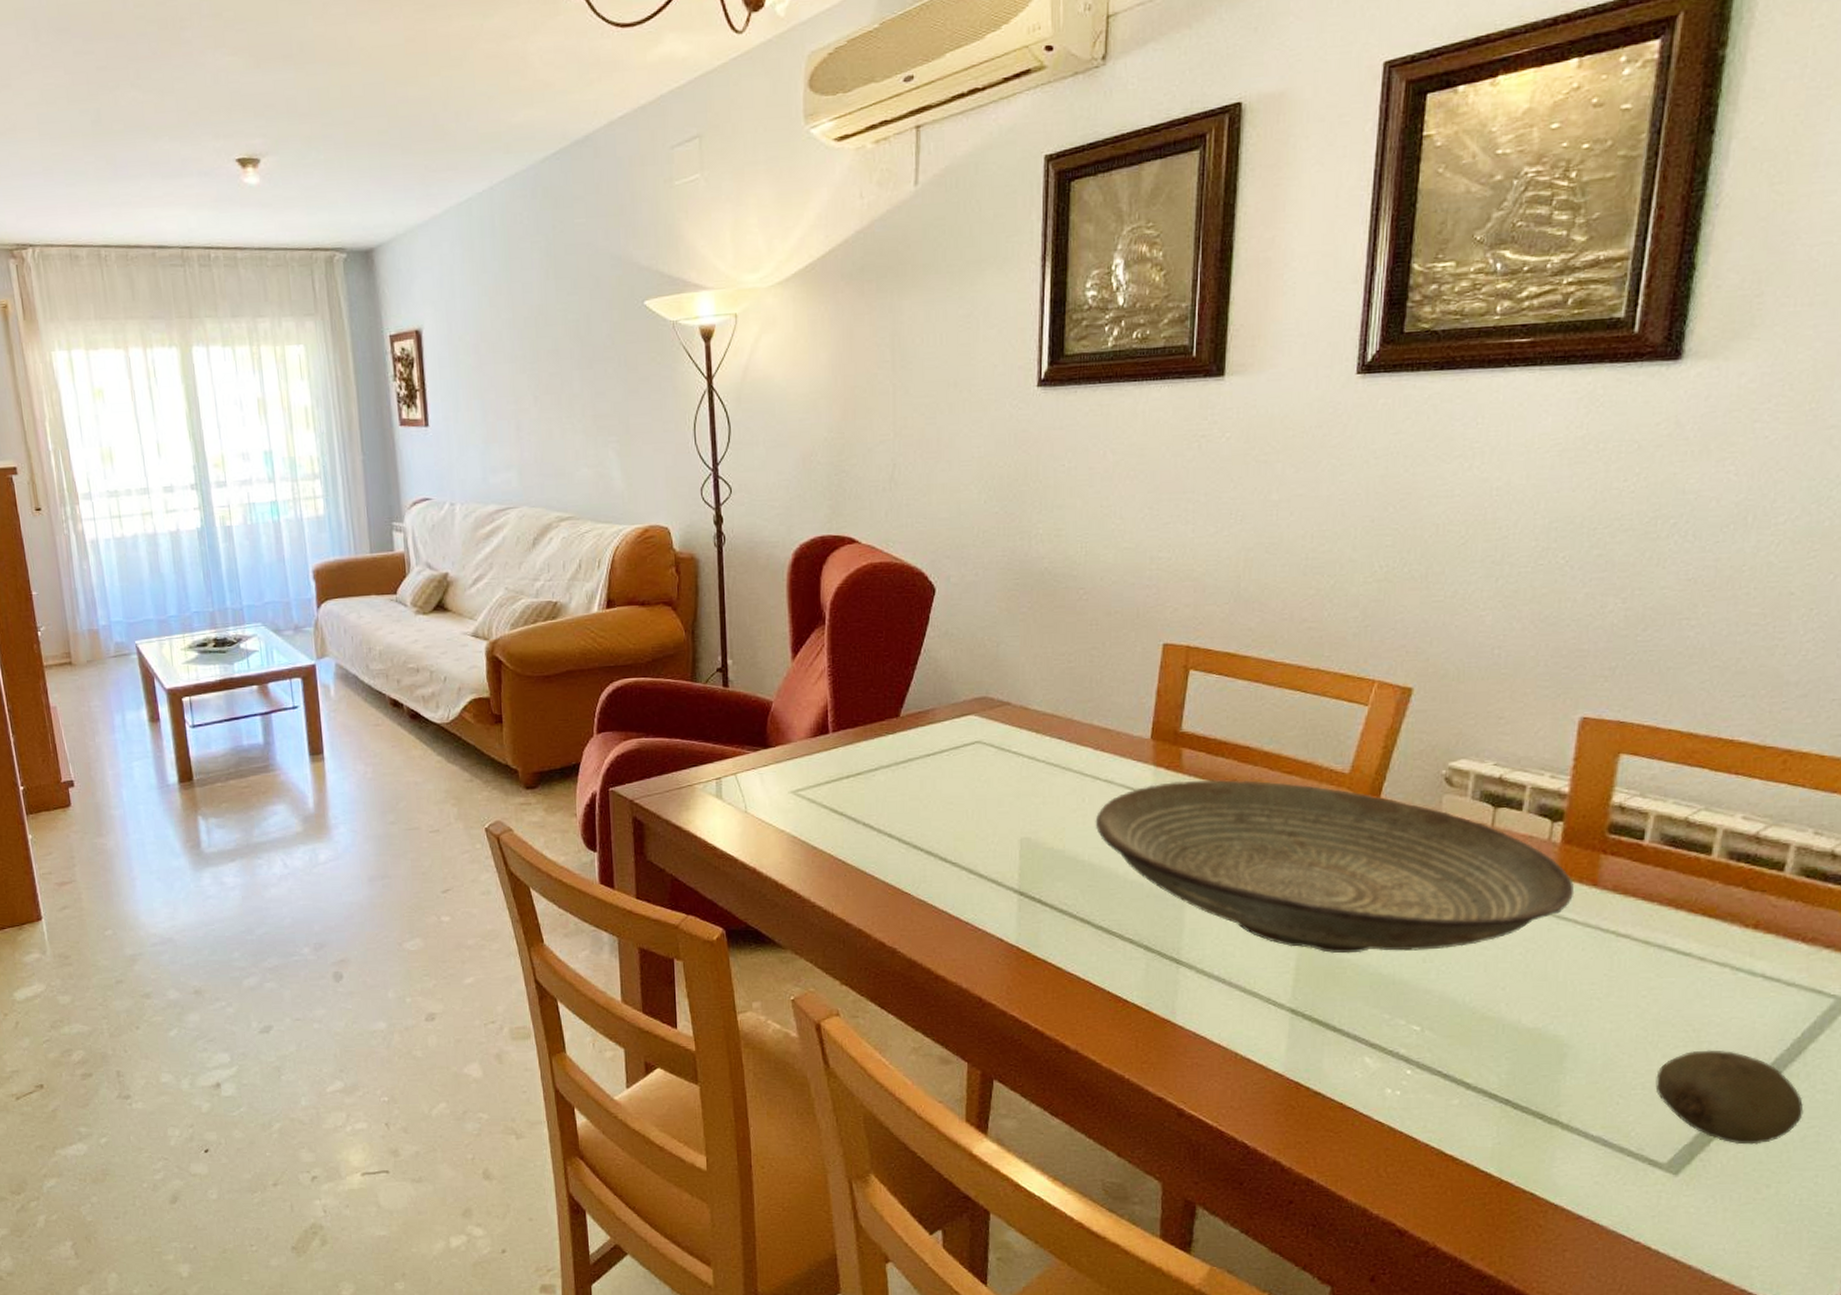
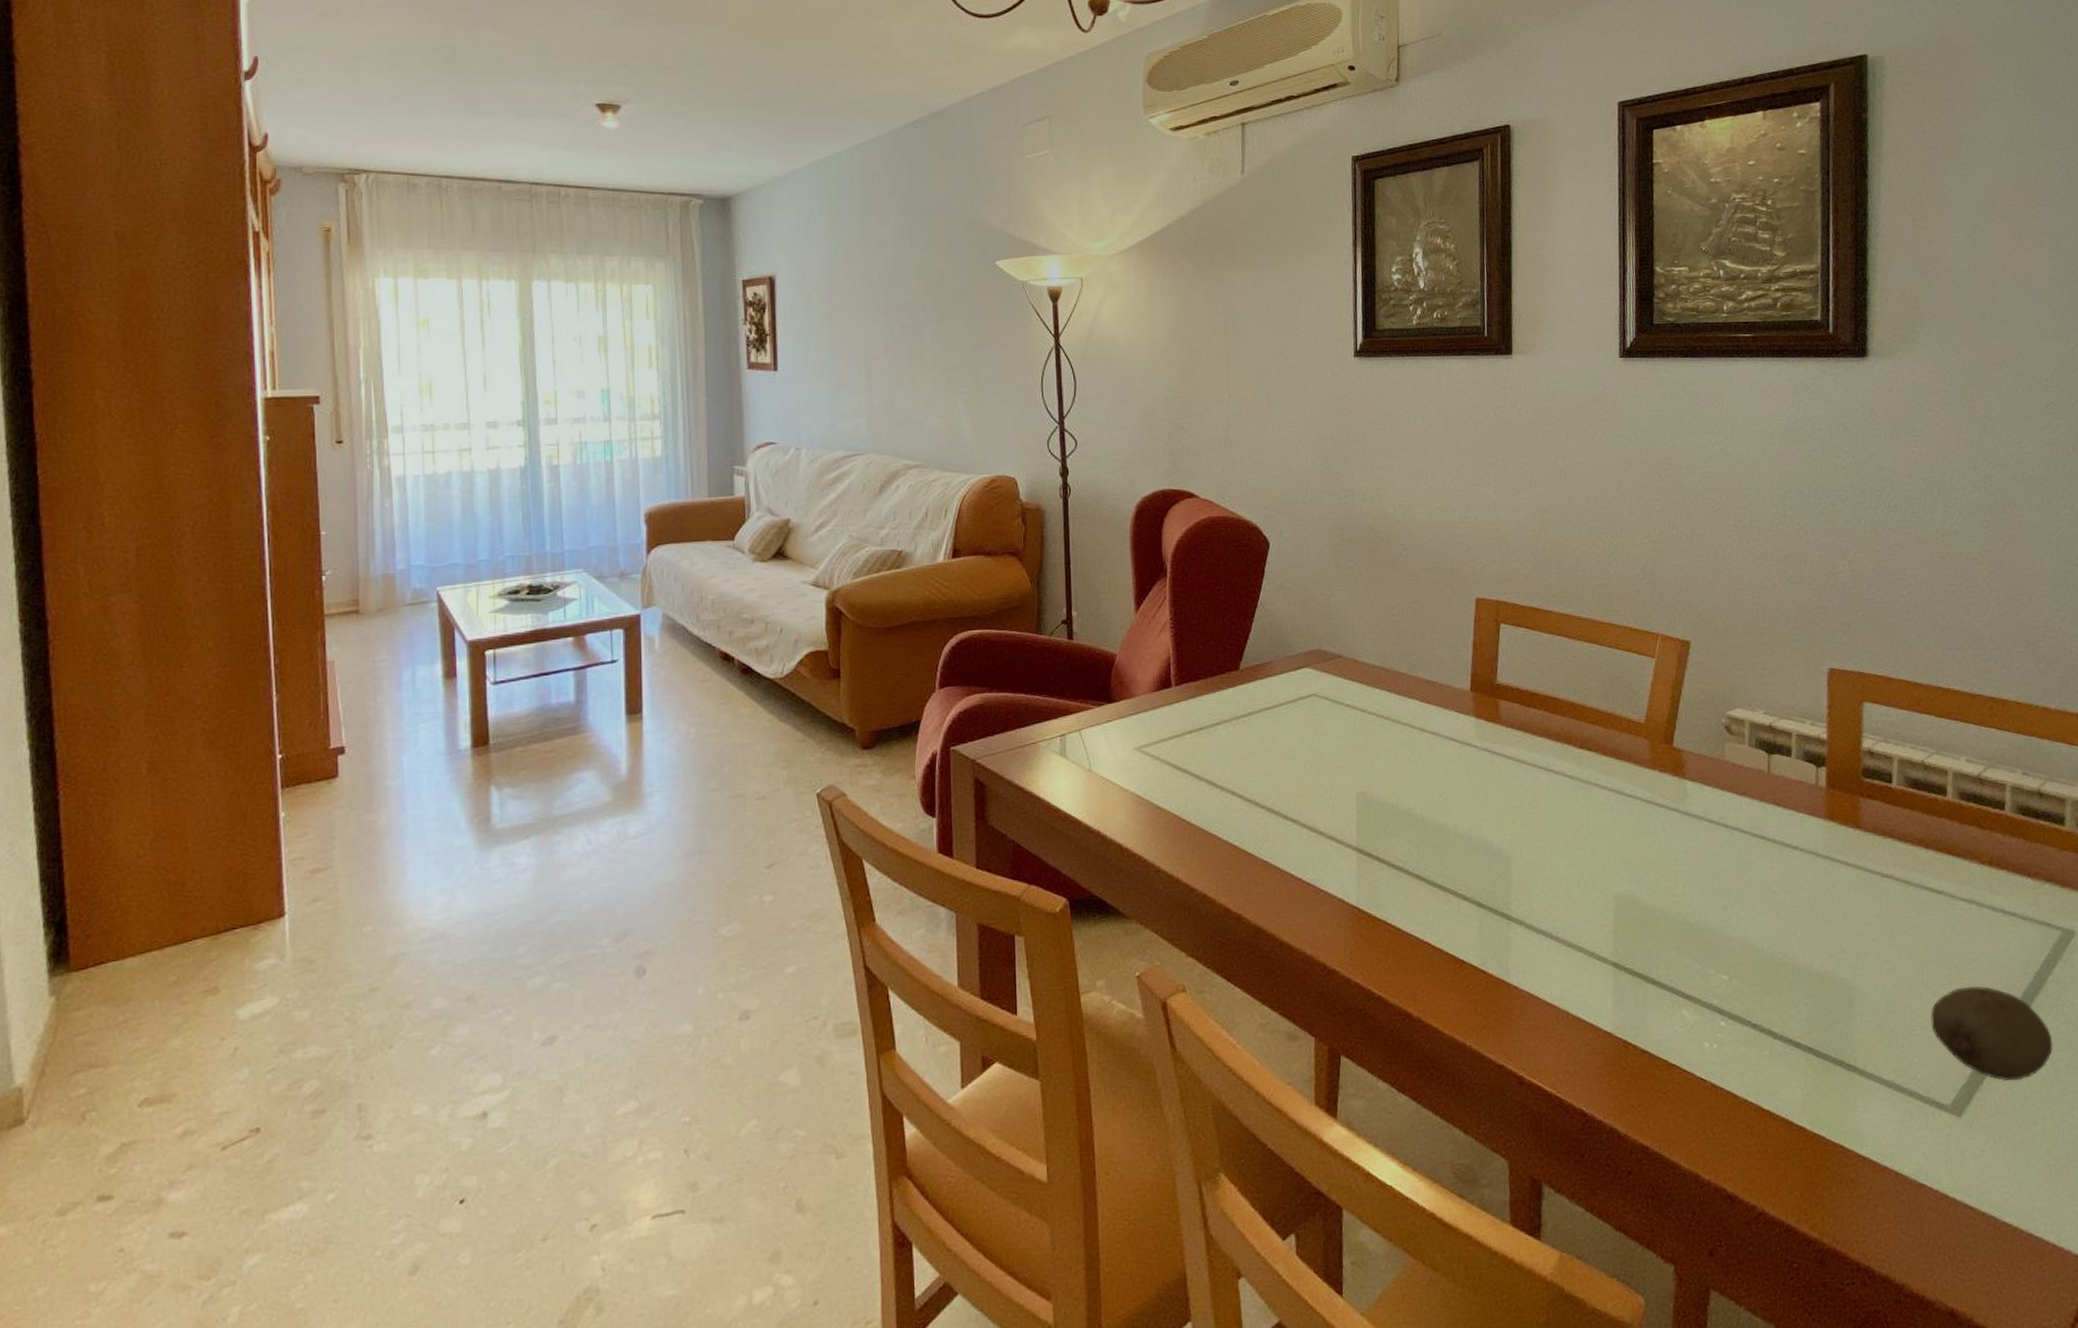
decorative bowl: present [1095,779,1575,954] -> none [1424,730,1843,904]

